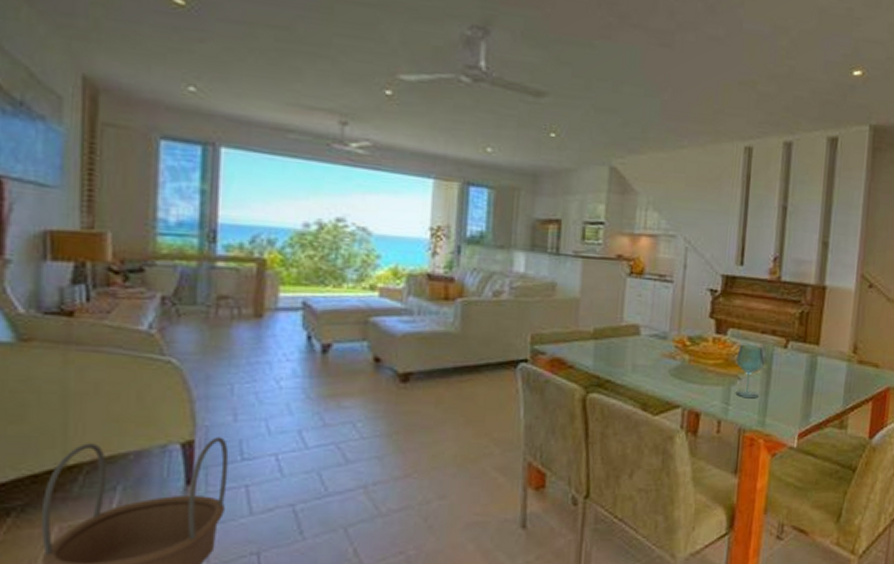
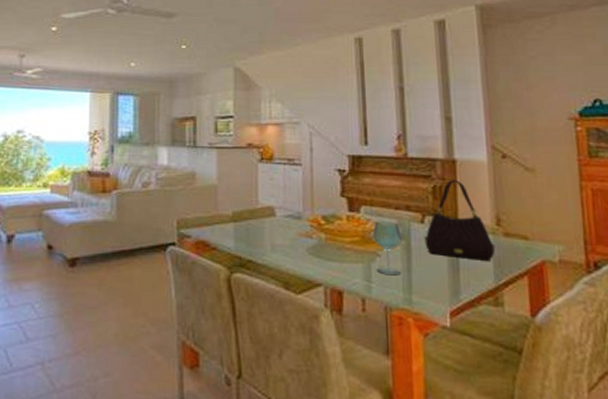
handbag: none [784,306,849,387] -> present [423,180,496,262]

